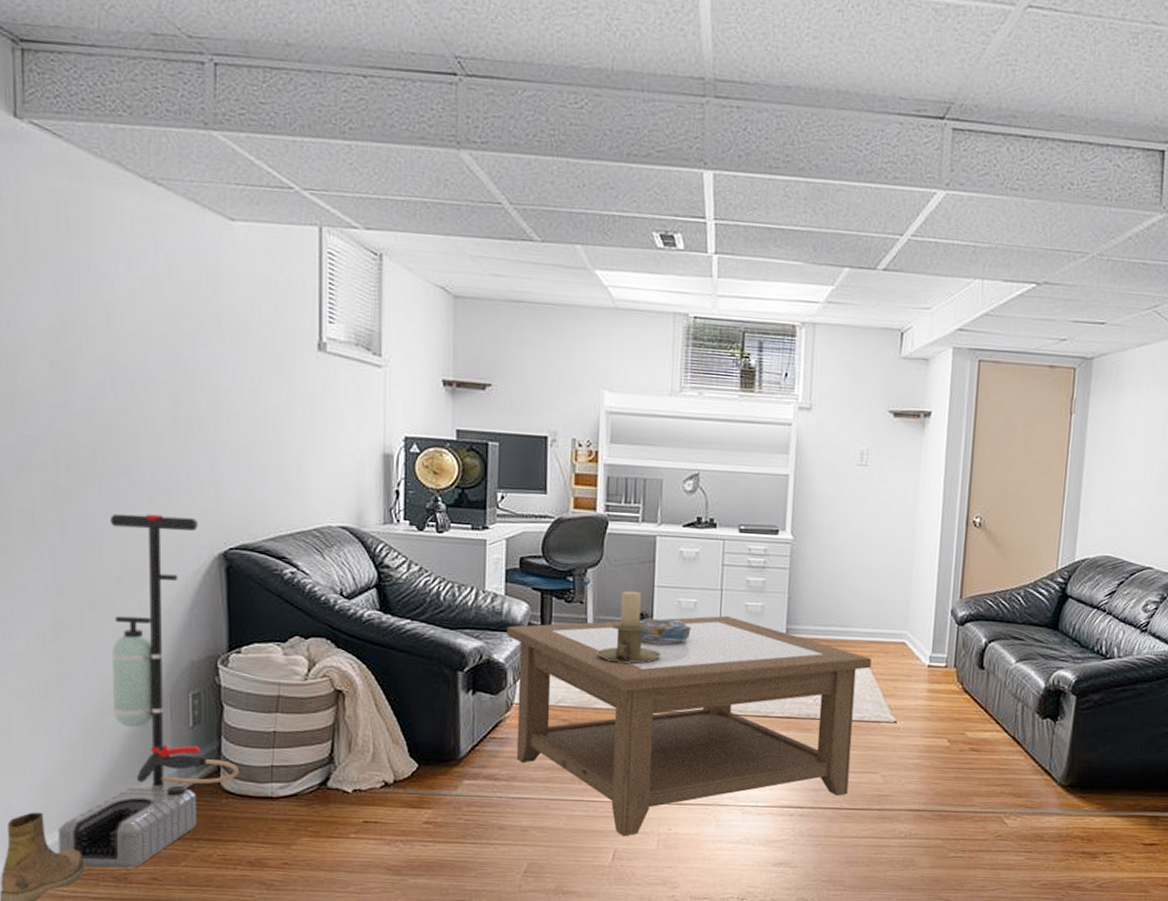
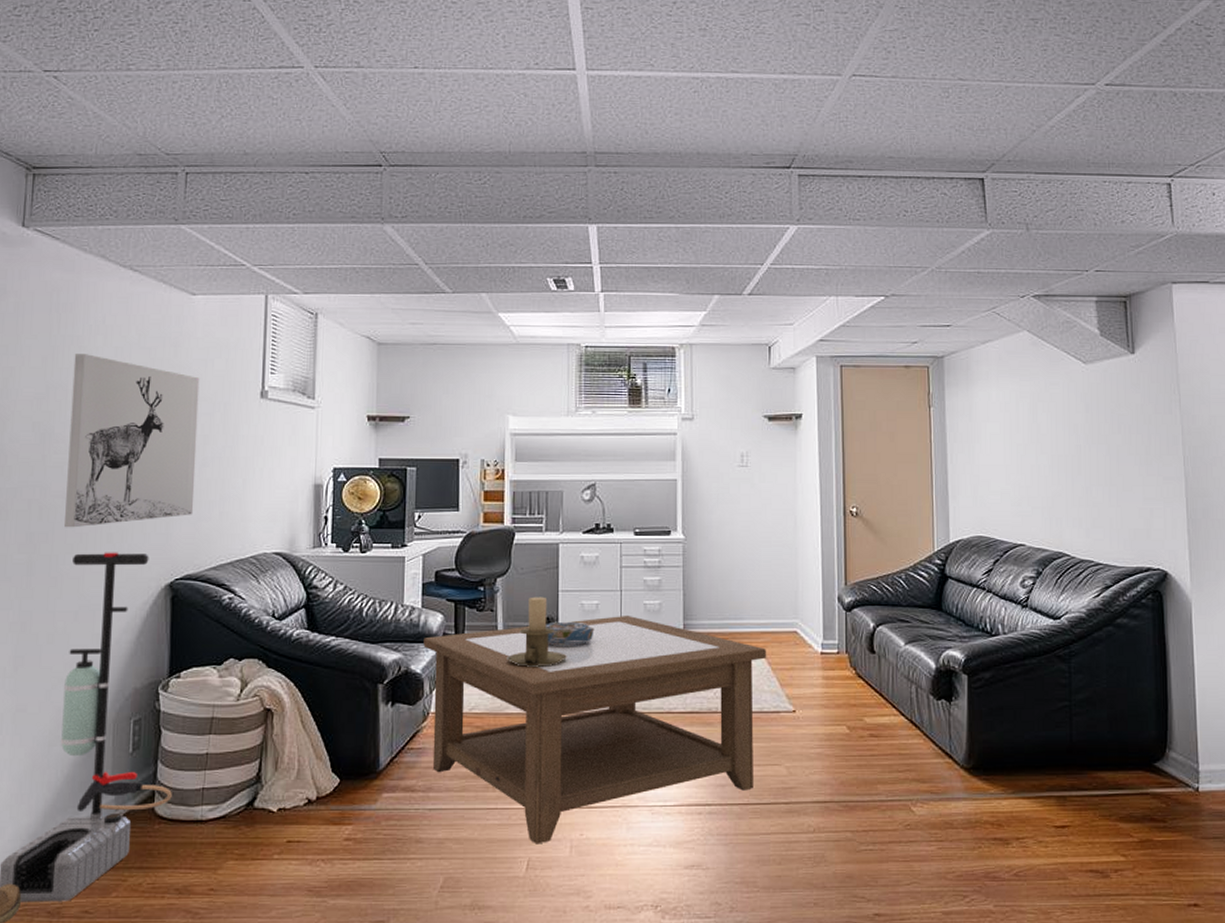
wall art: none [93,282,246,485] -> present [65,354,200,528]

